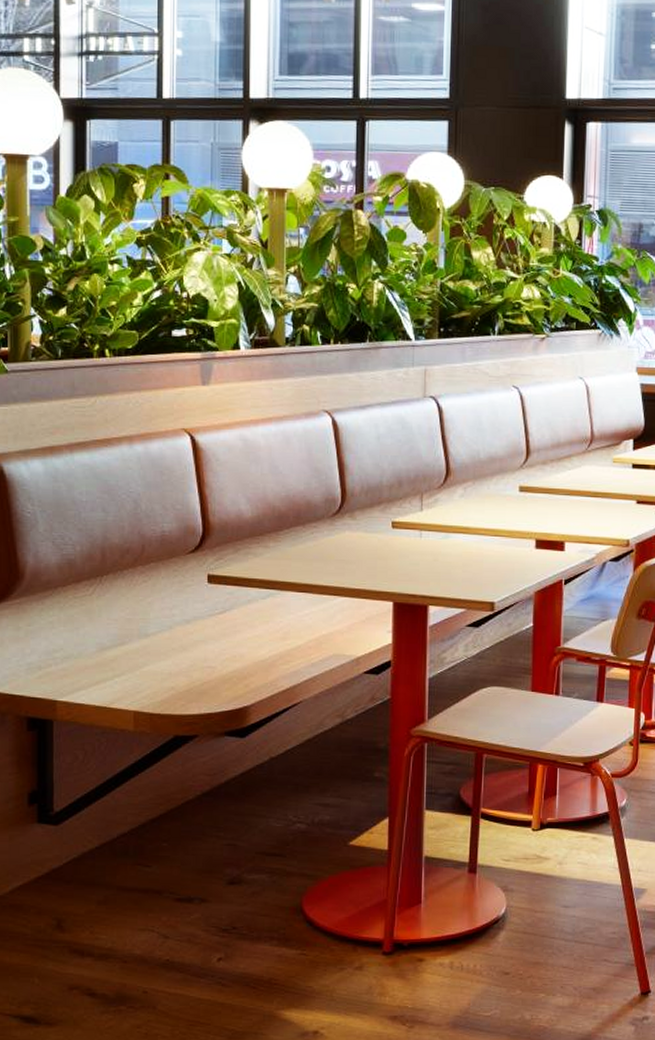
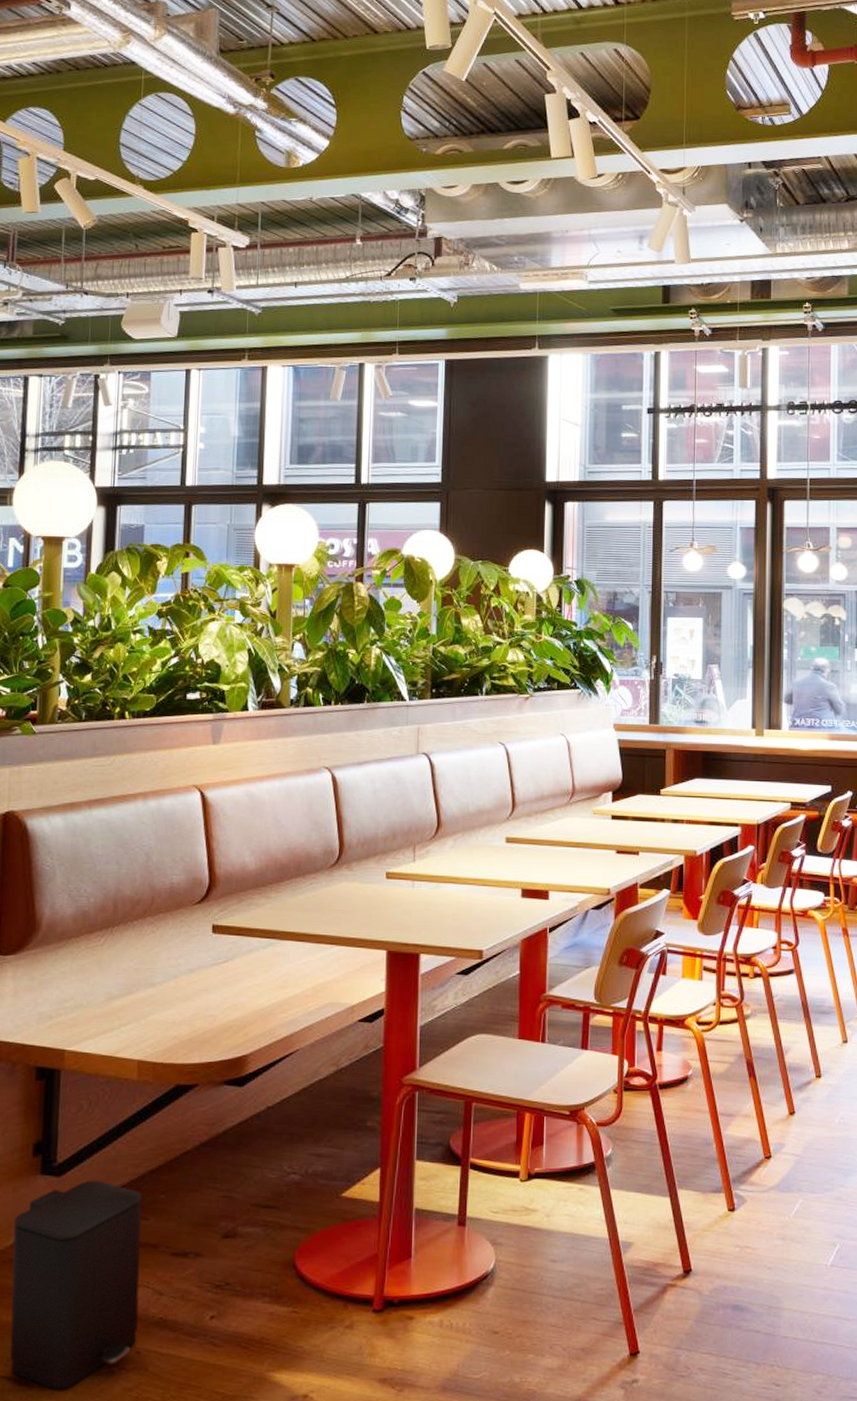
pedal bin: none [12,828,145,1027] -> present [9,1180,142,1390]

